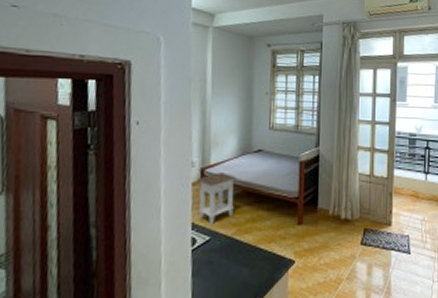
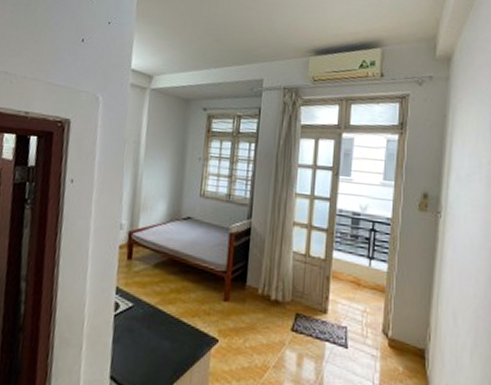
nightstand: present [197,172,237,224] -> none [123,237,164,290]

